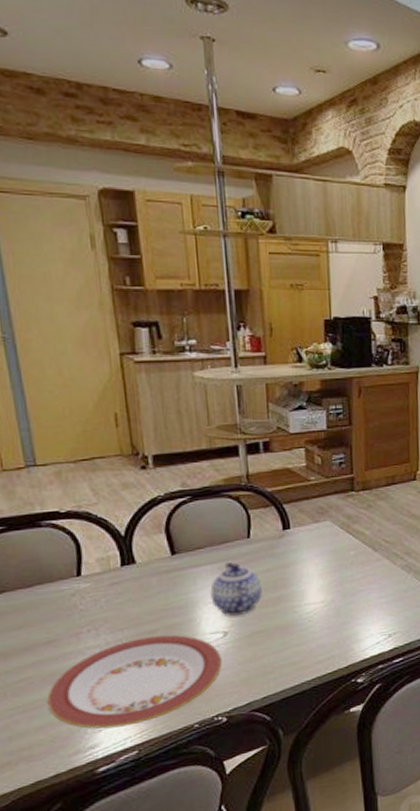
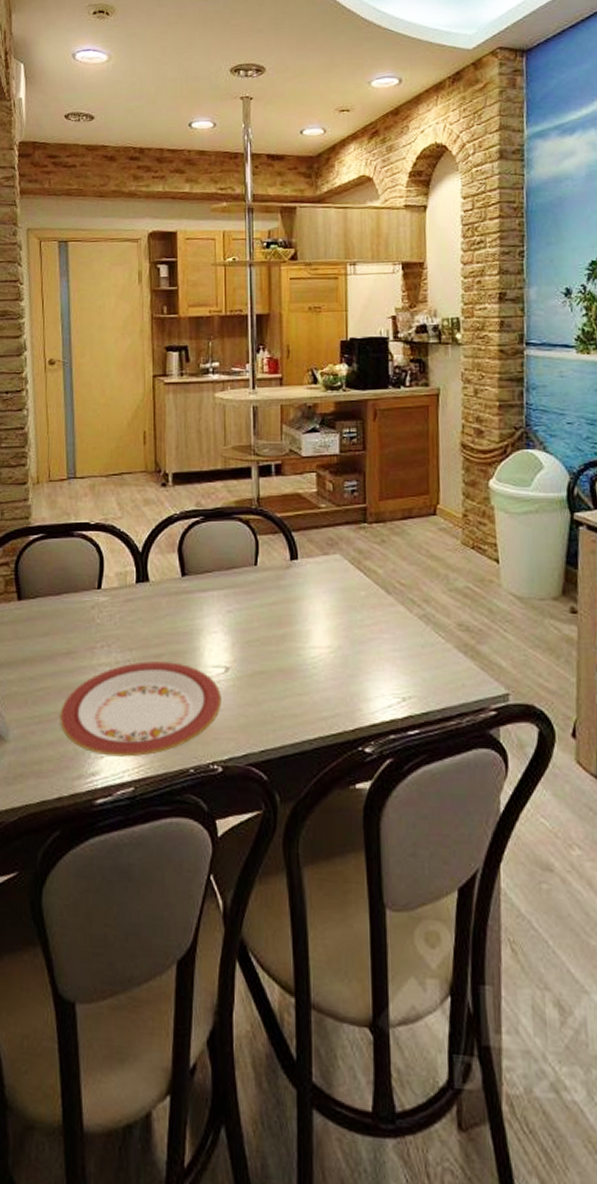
teapot: present [210,562,262,617] -> none [215,590,266,651]

